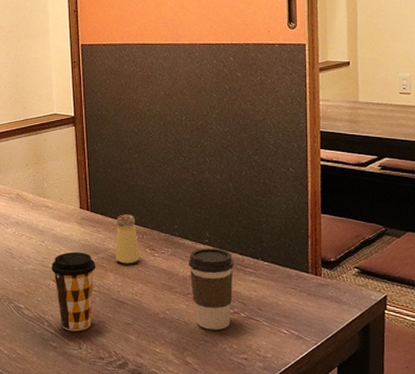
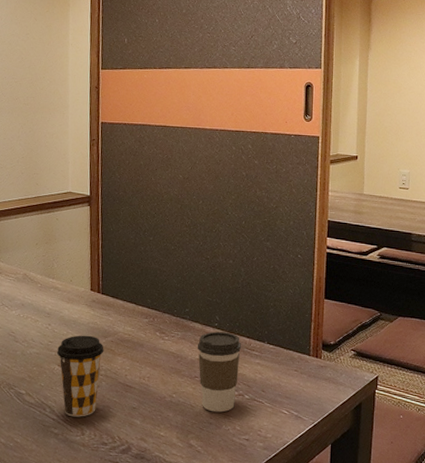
saltshaker: present [116,214,140,264] -> none [125,297,149,348]

